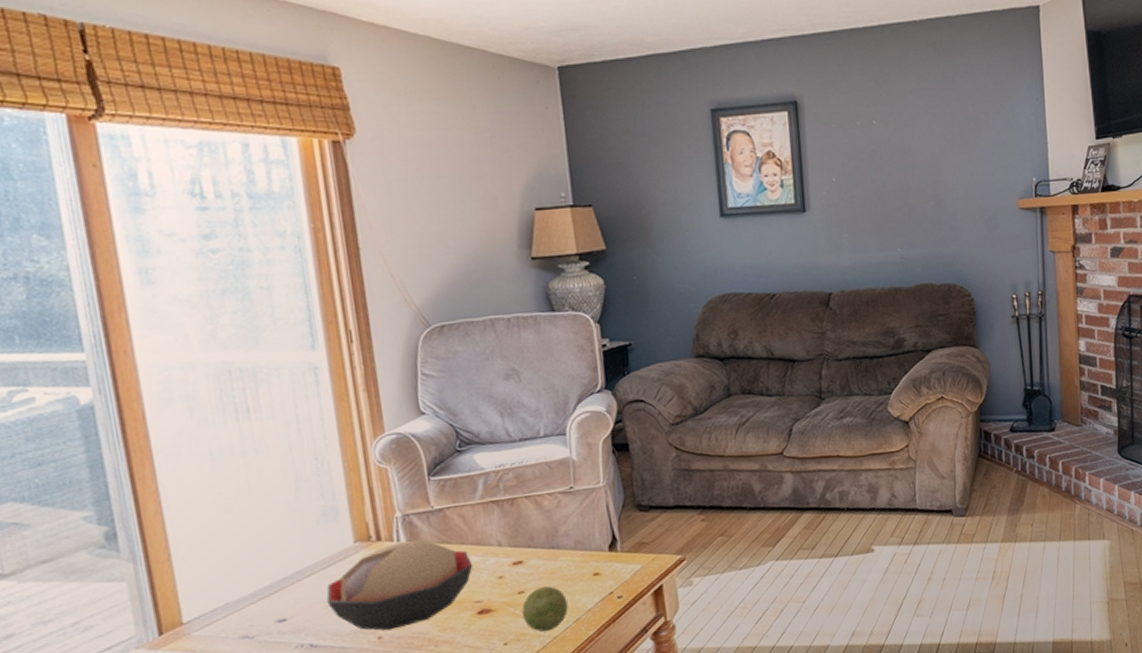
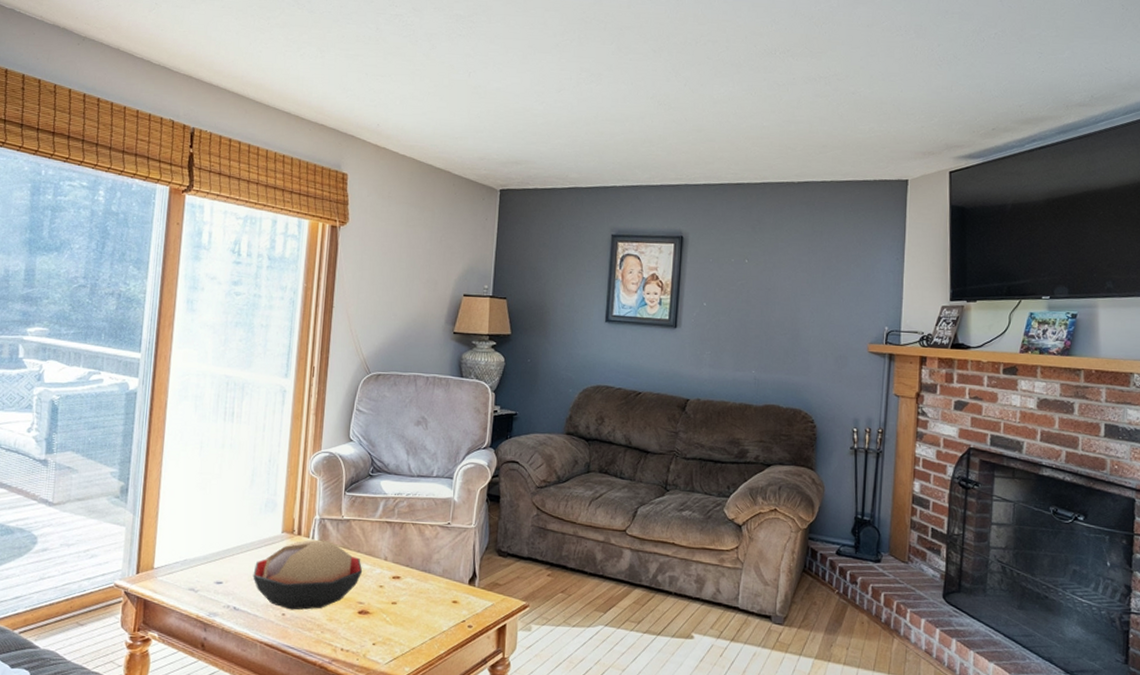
decorative ball: present [522,586,569,632] -> none [391,602,428,642]

